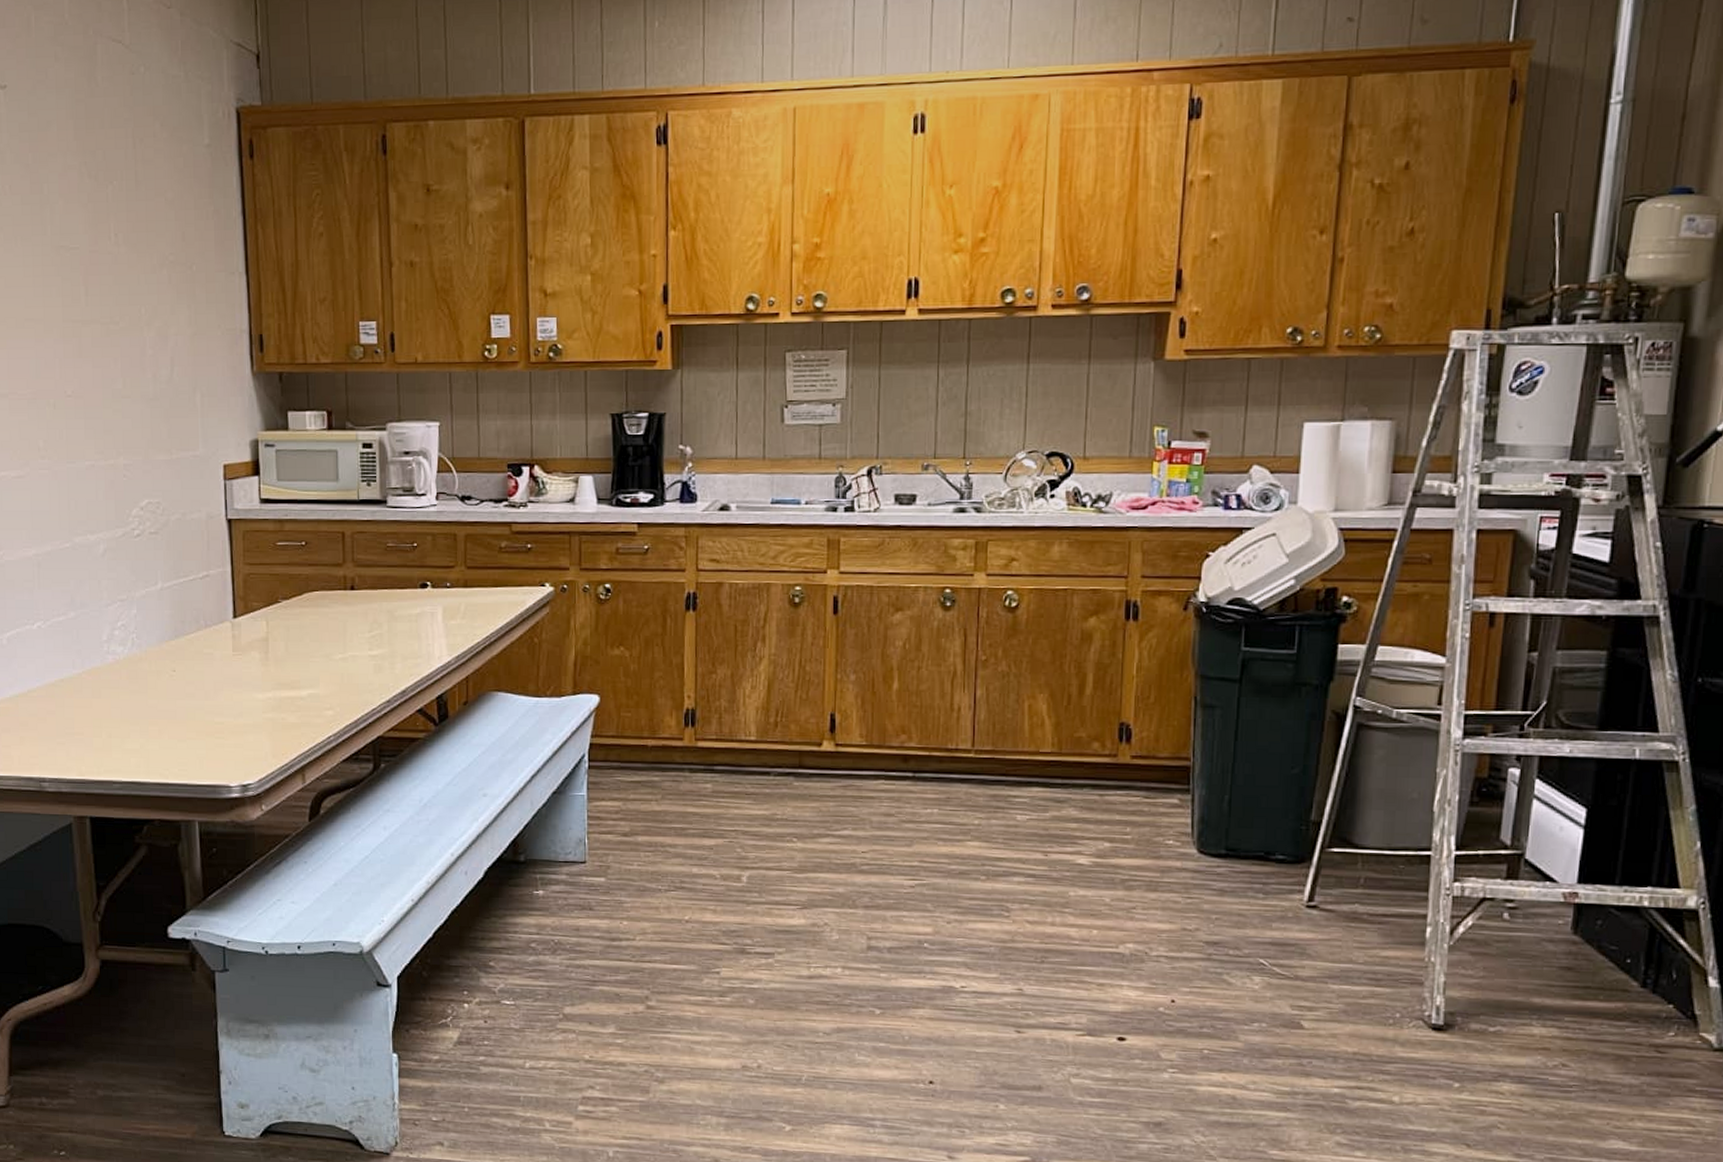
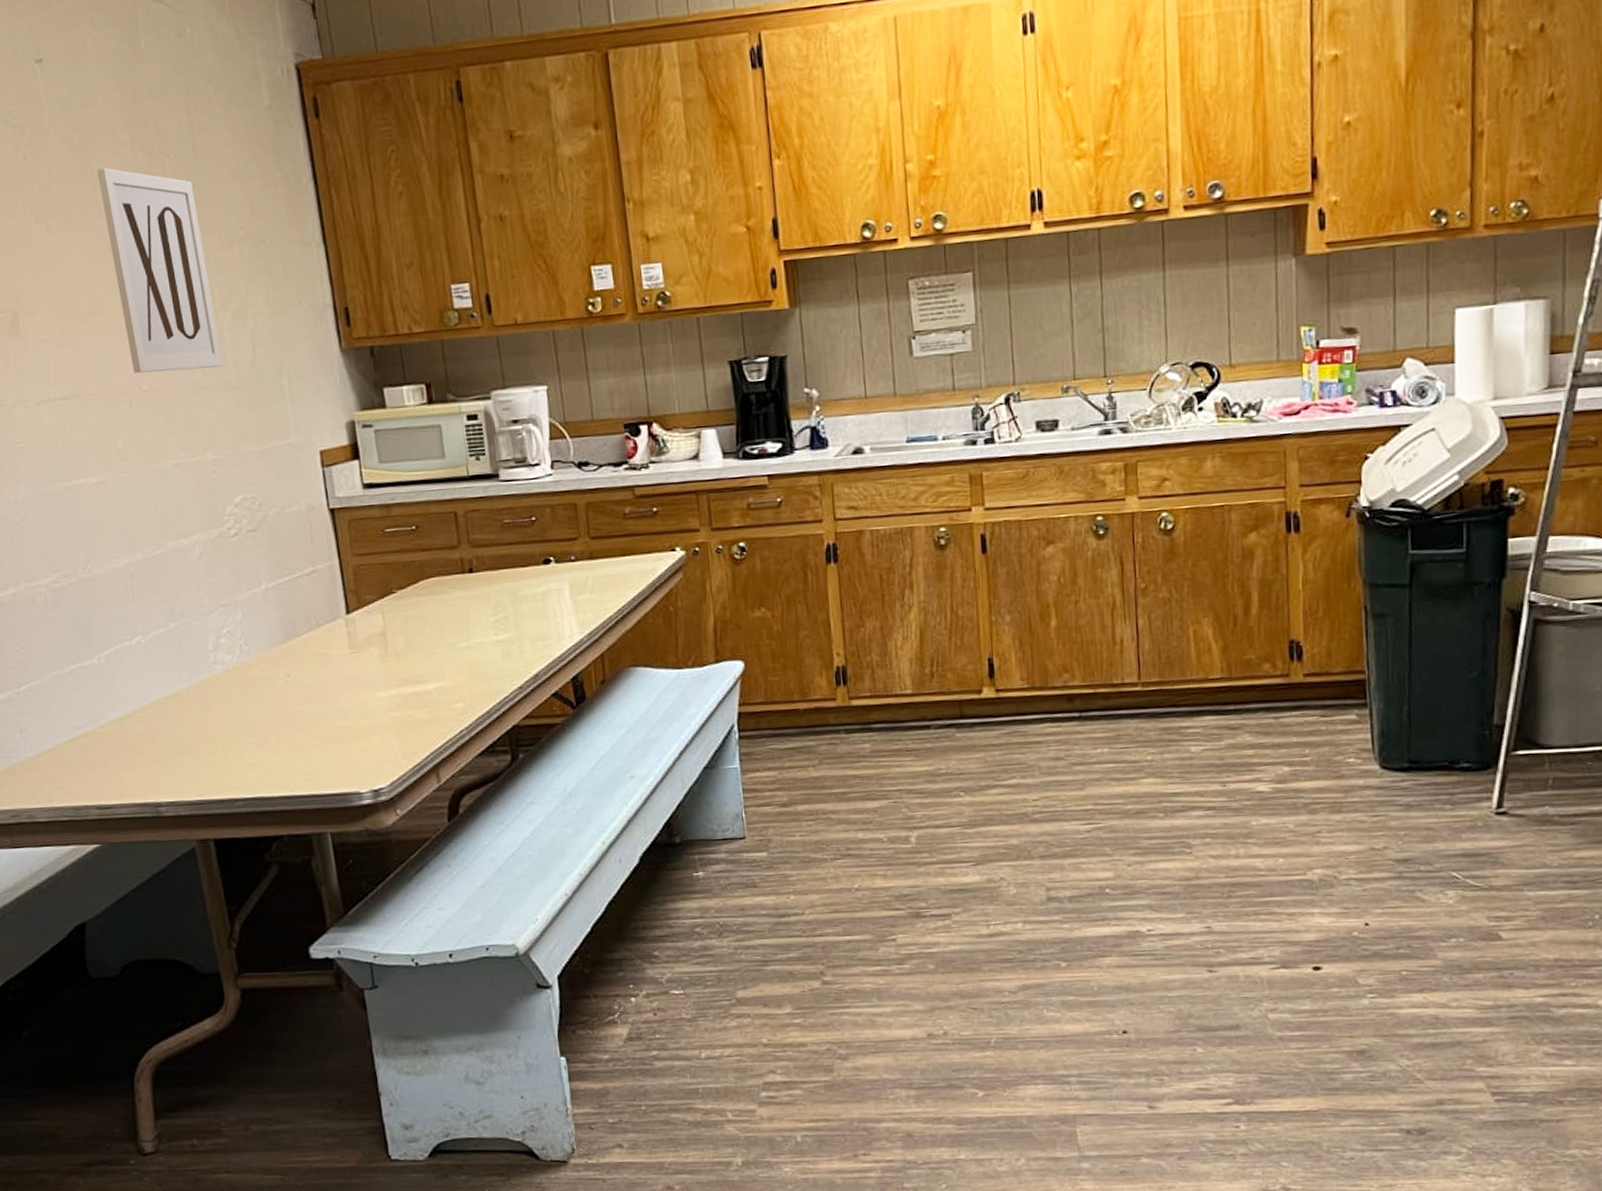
wall art: none [45,189,142,380] -> present [96,167,223,374]

